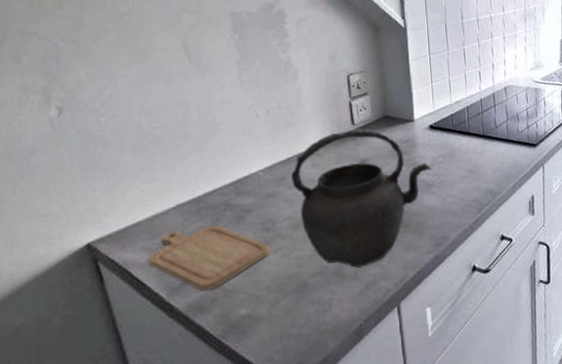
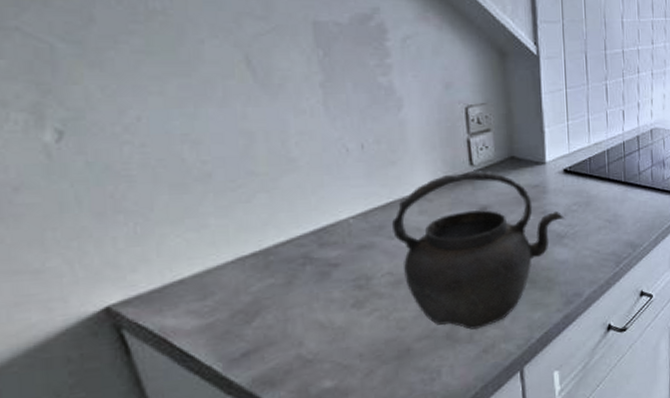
chopping board: present [148,225,270,291] -> none [196,283,364,362]

